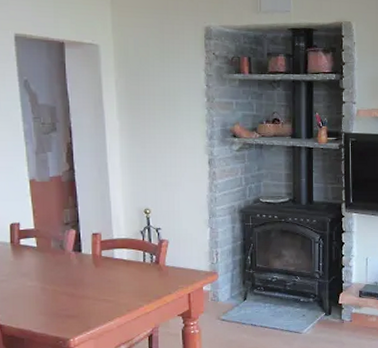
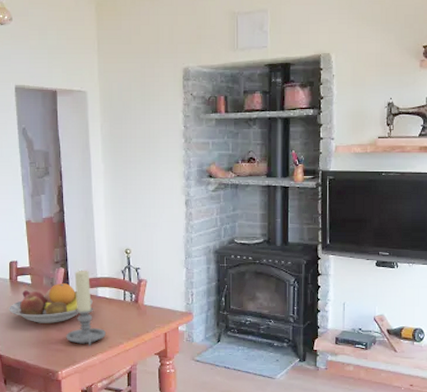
fruit bowl: none [10,246,109,289] -> present [9,283,93,323]
candle holder: none [78,231,124,311] -> present [66,270,106,346]

